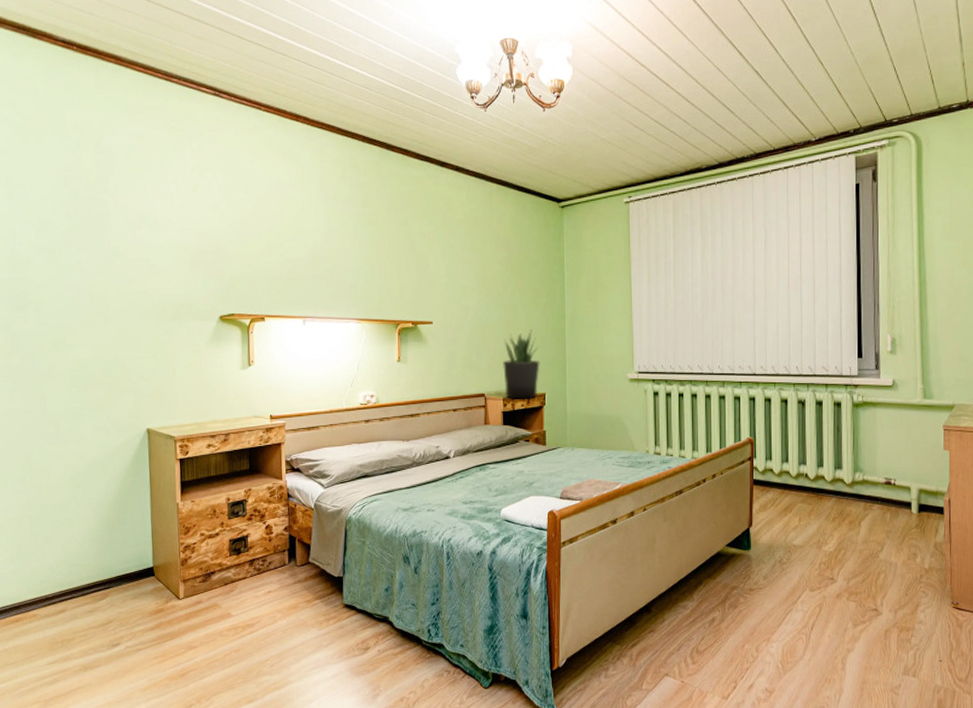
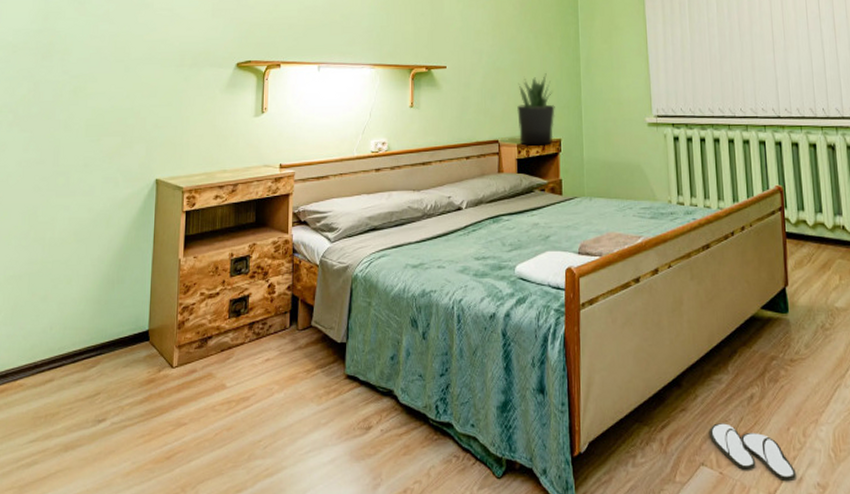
slippers: none [674,642,747,687] -> present [710,423,796,481]

